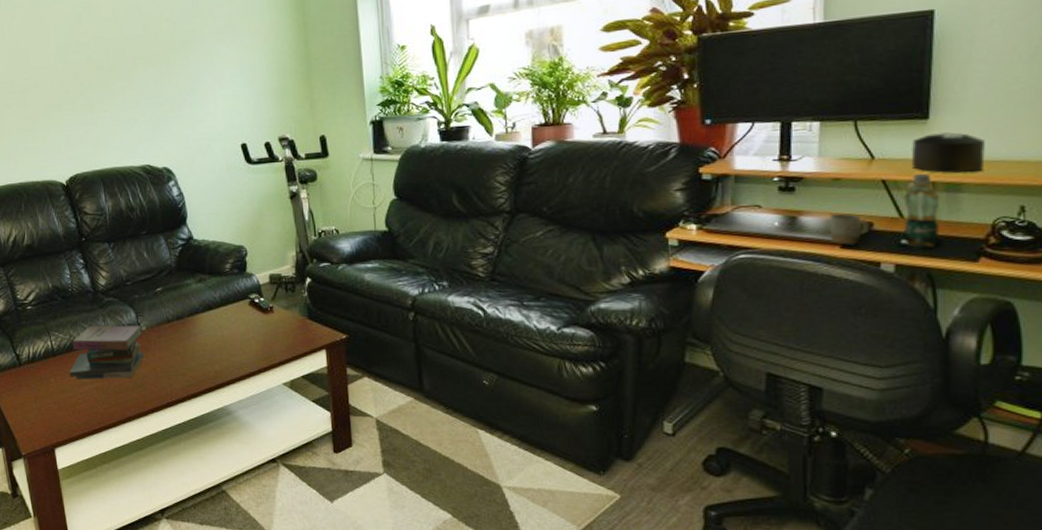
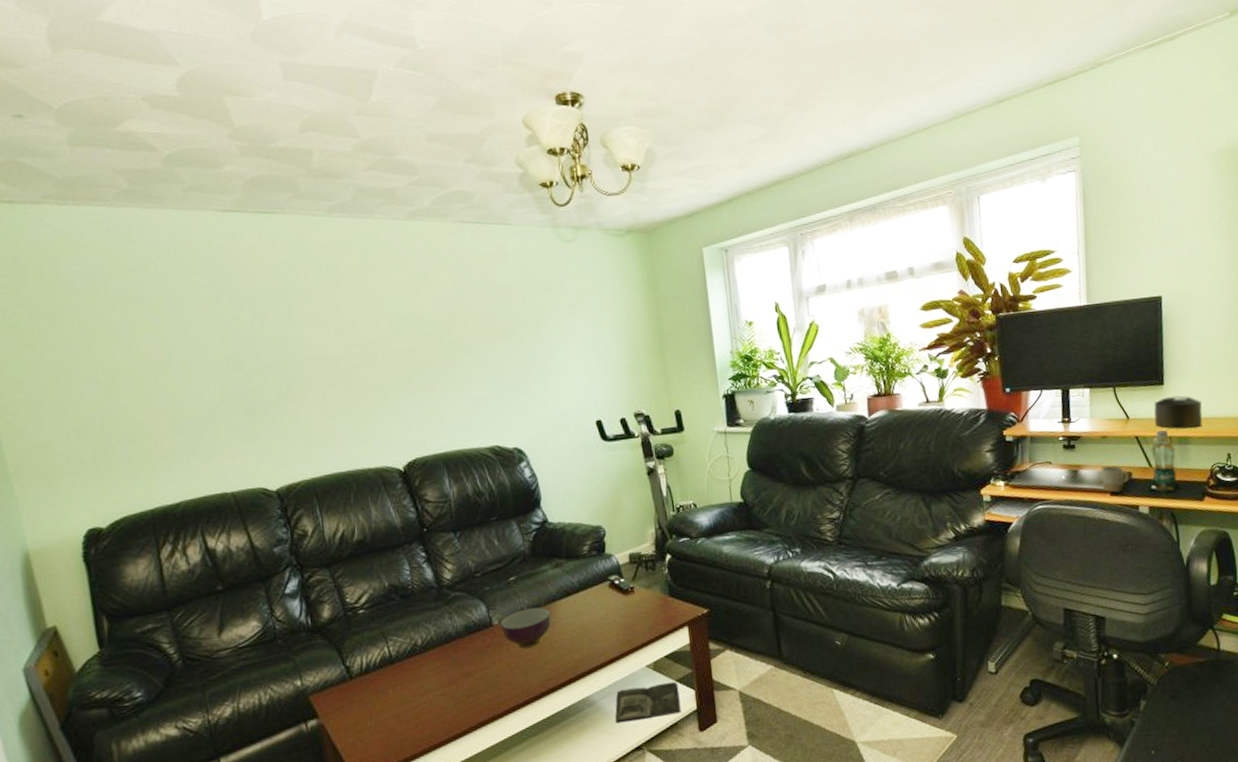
books: present [69,325,144,379] -> none [410,620,497,687]
bowl: none [147,318,194,355] -> present [500,607,551,649]
magazine: none [251,401,316,435] -> present [615,681,681,724]

